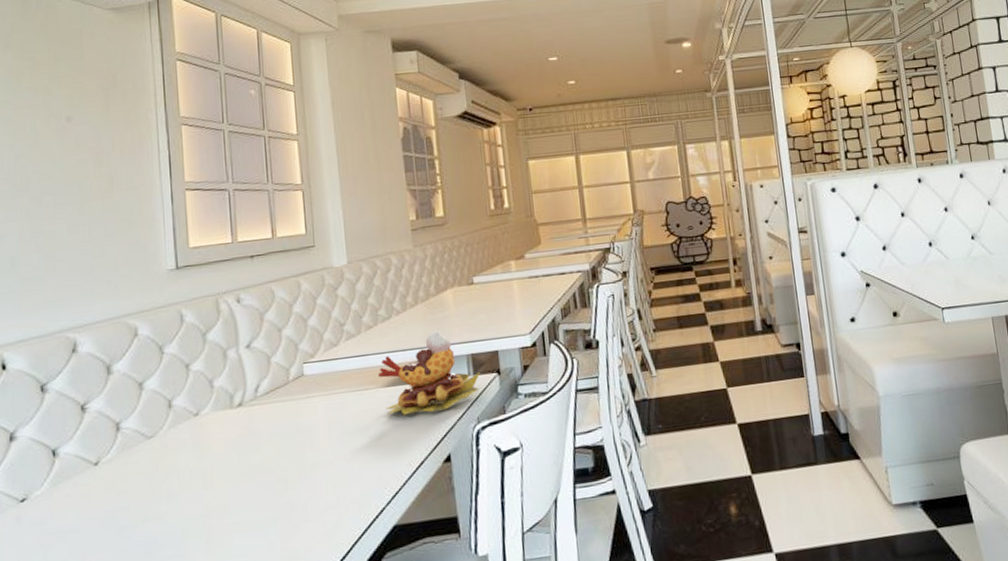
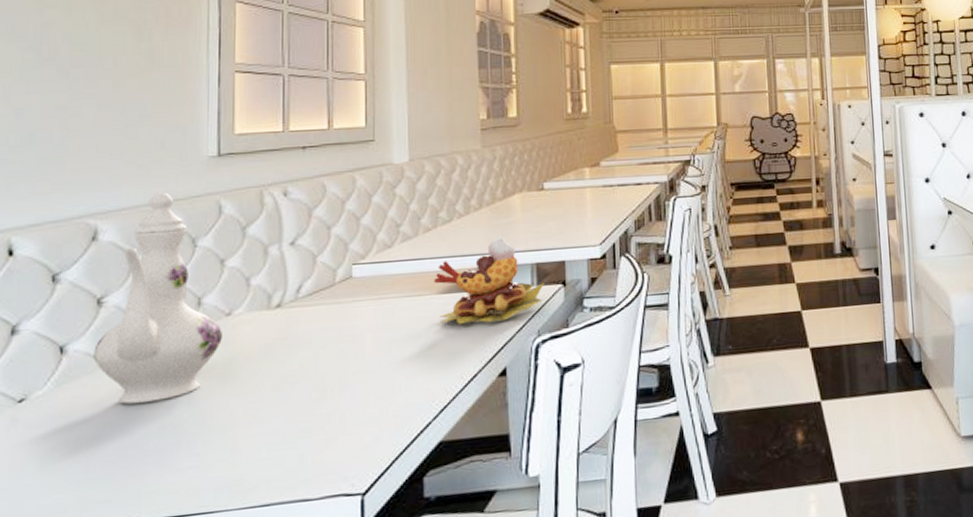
ewer: none [81,304,192,500] -> present [93,192,222,404]

